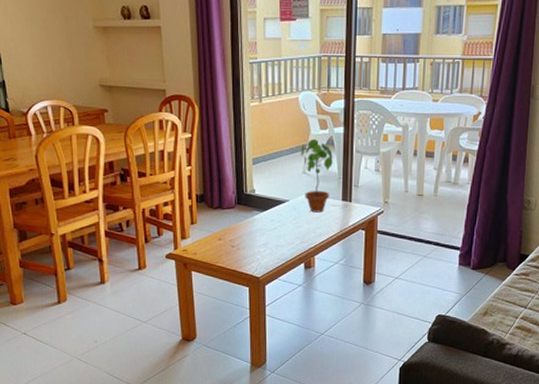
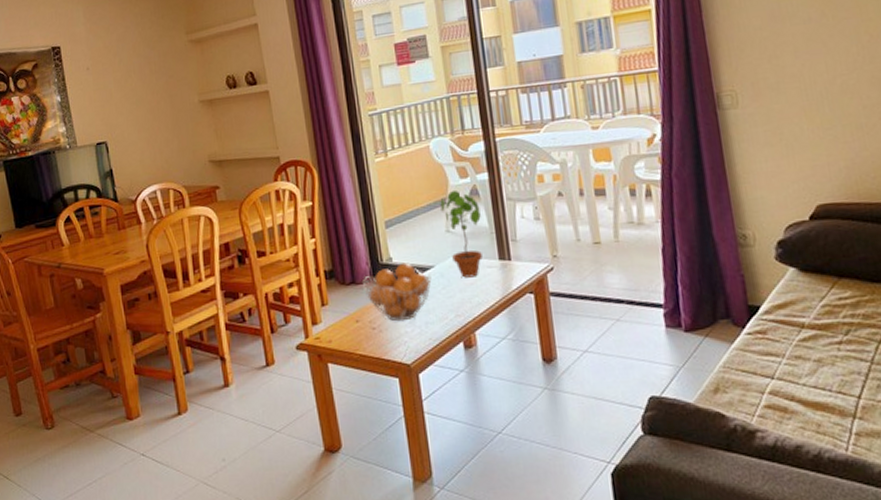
fruit basket: none [228,195,286,243] -> present [363,262,432,322]

